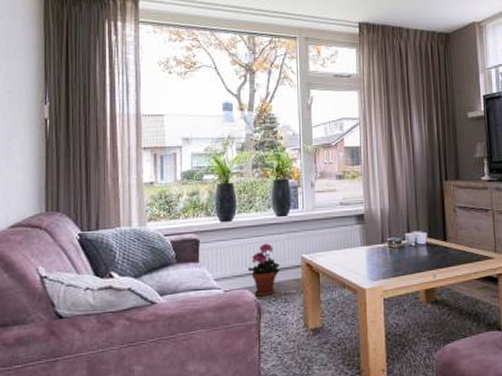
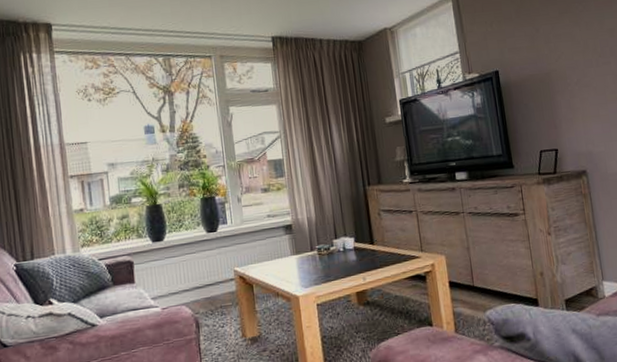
potted plant: present [248,243,280,297] -> none [183,259,215,312]

